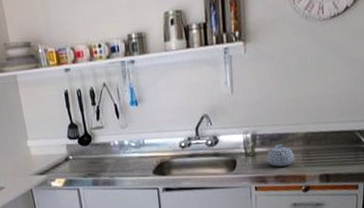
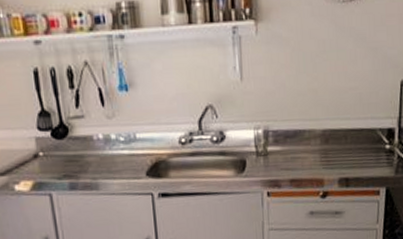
teapot: present [266,144,295,167] -> none [280,142,312,169]

